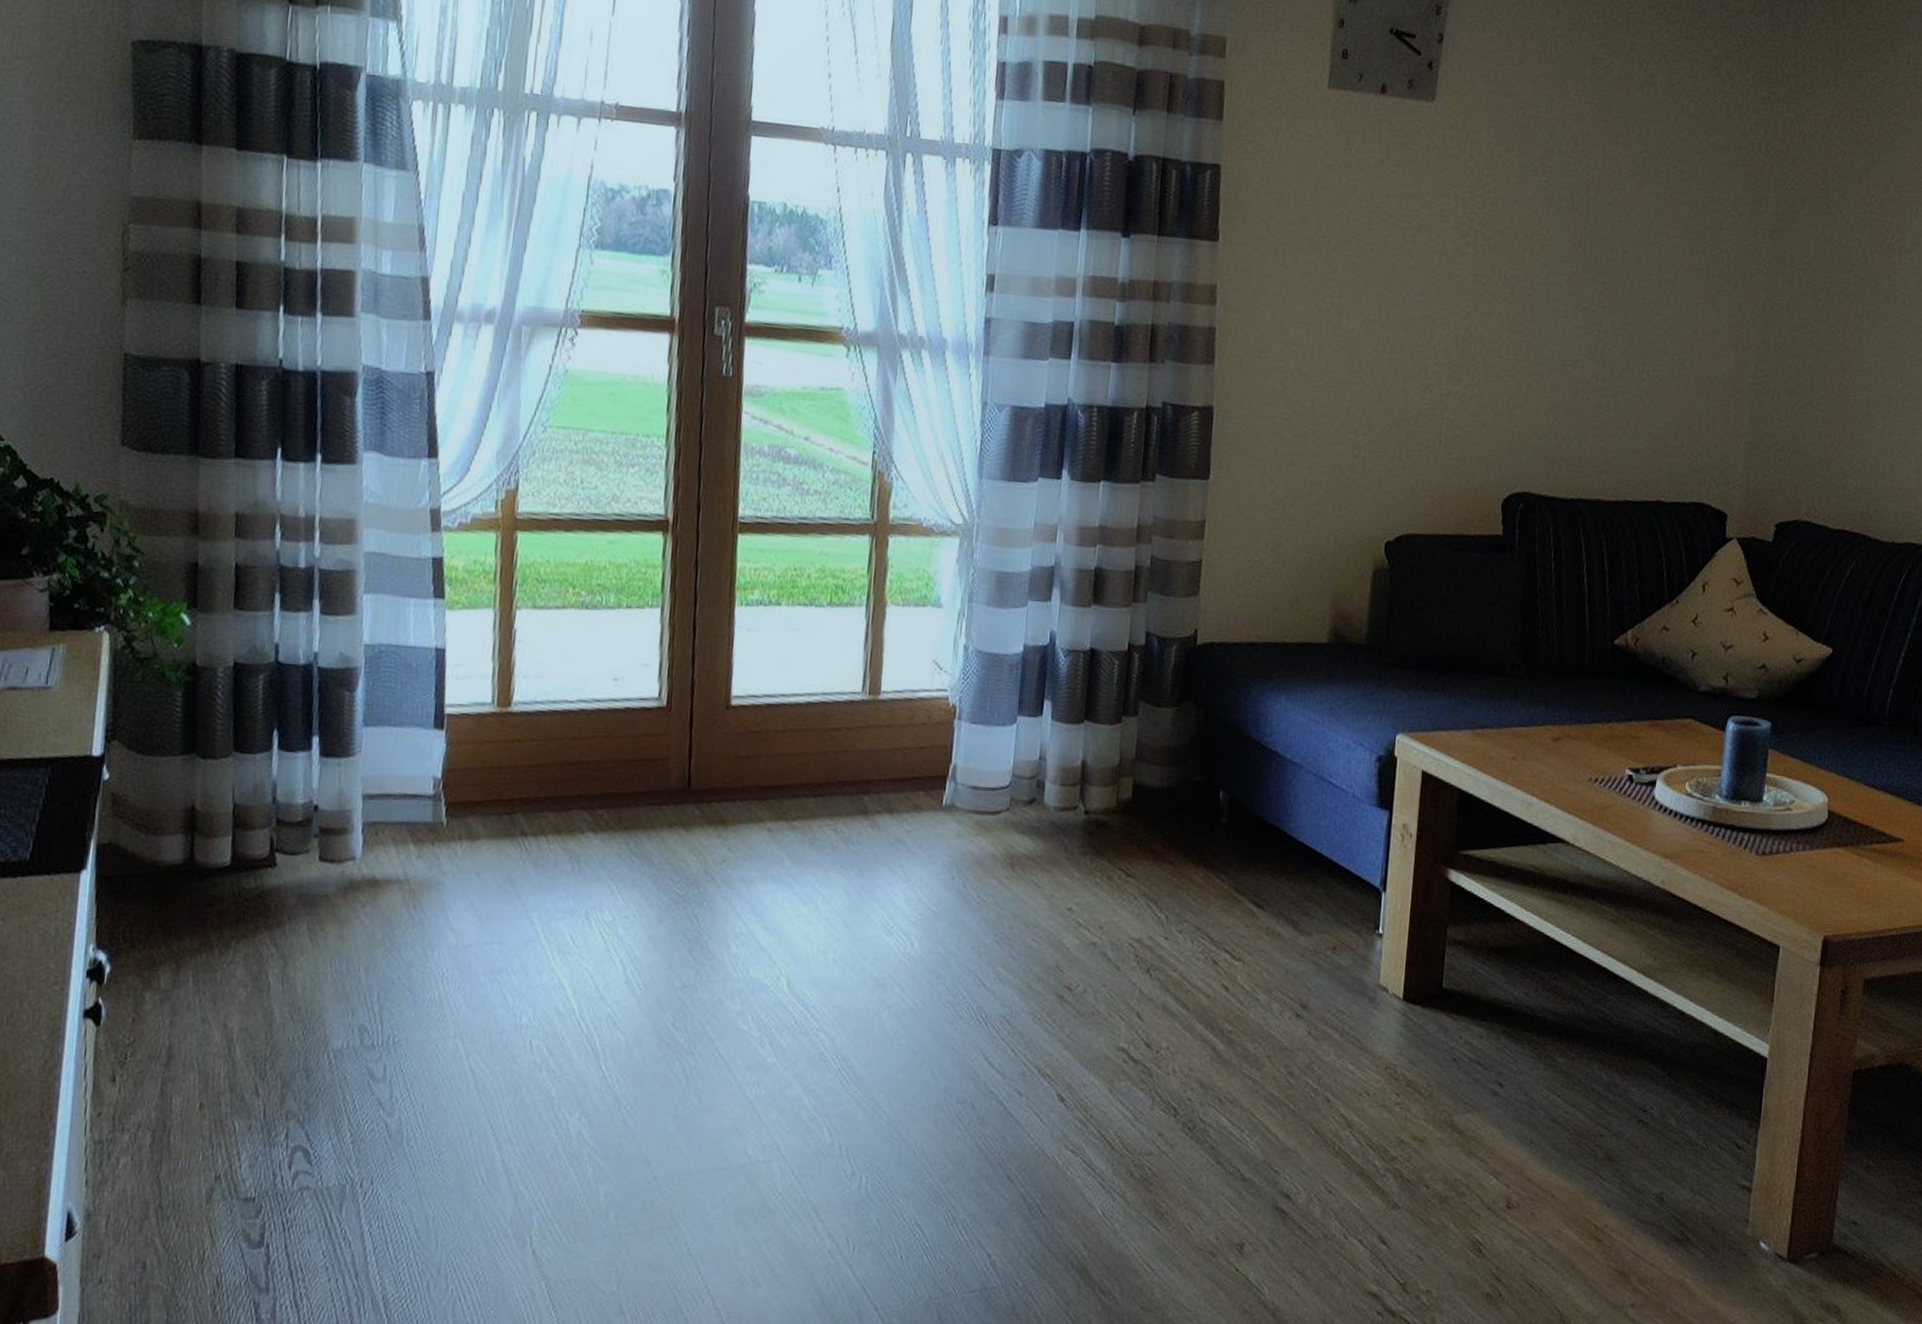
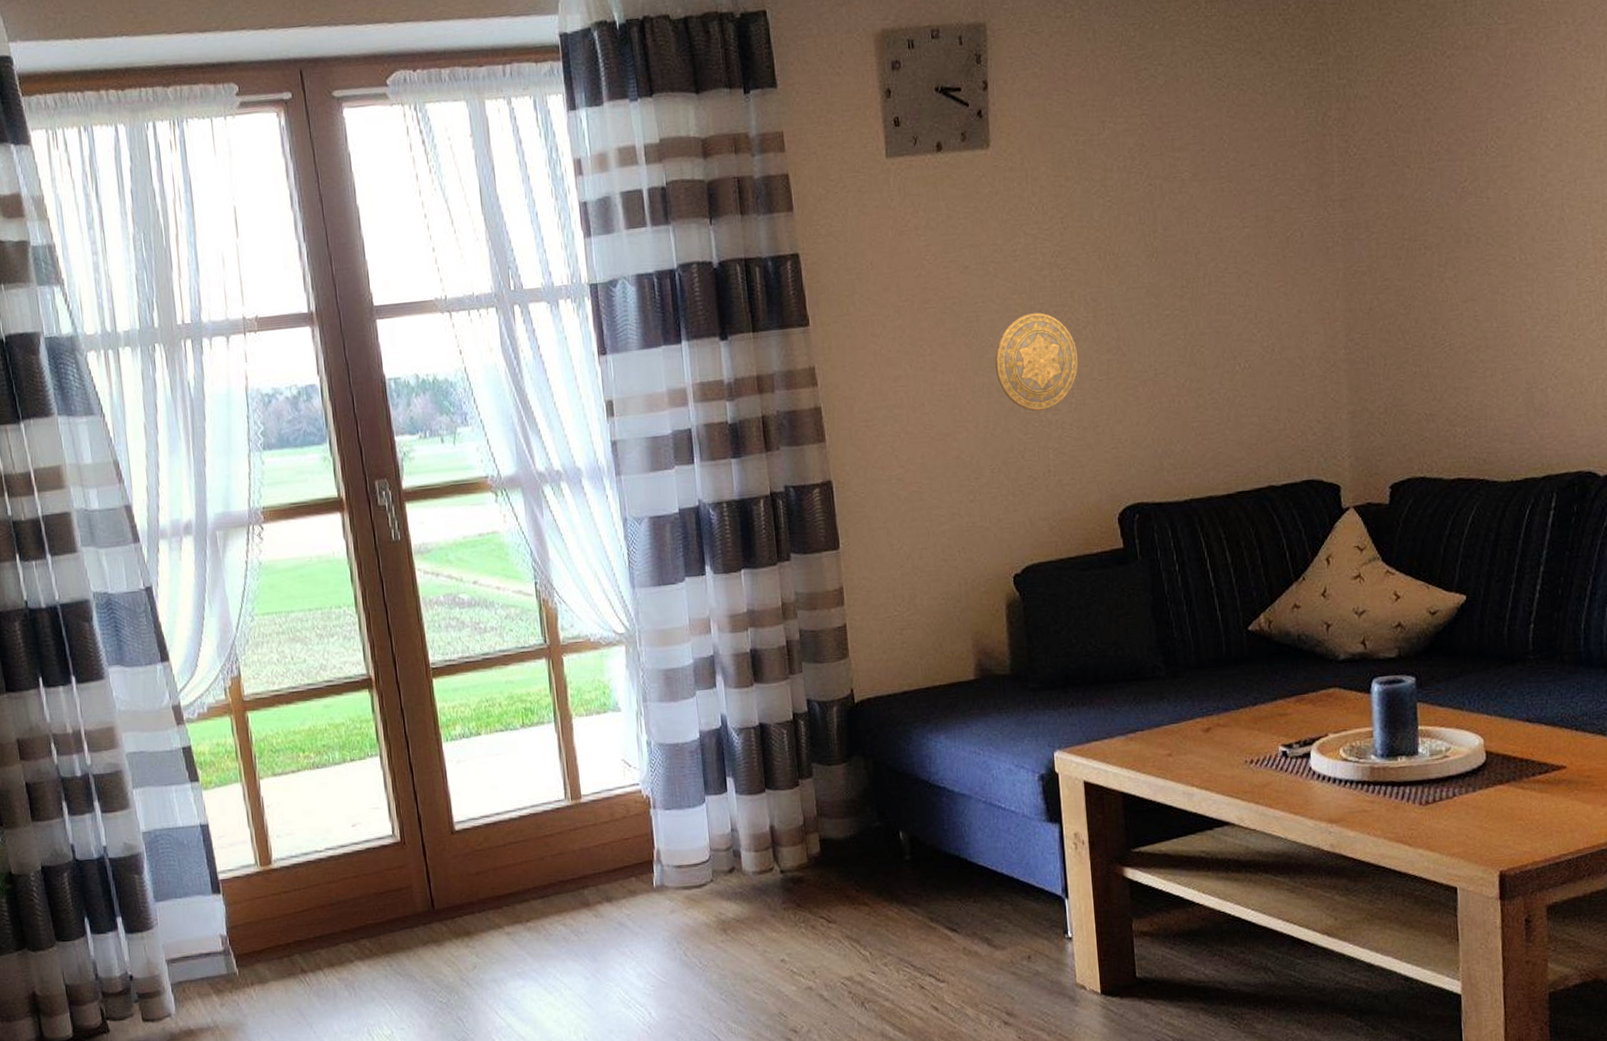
decorative plate: none [1403,277,1489,378] -> present [995,312,1078,411]

